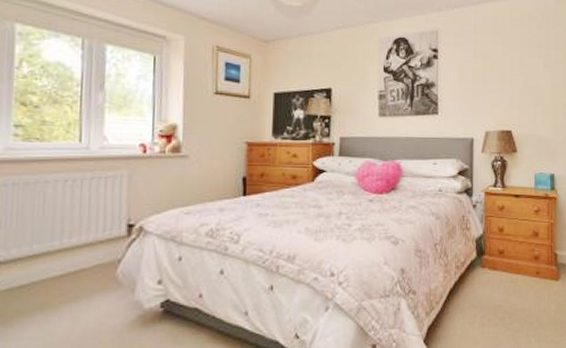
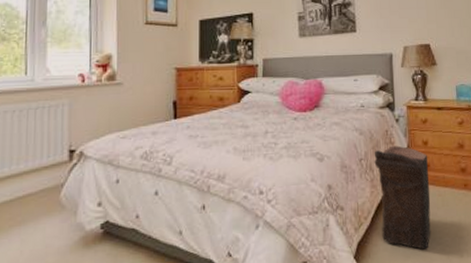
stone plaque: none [449,231,503,335] -> present [374,145,431,250]

